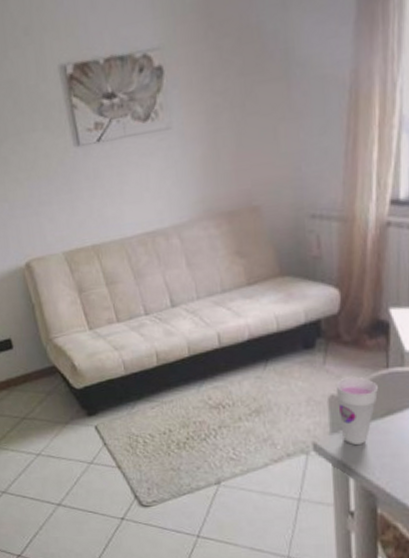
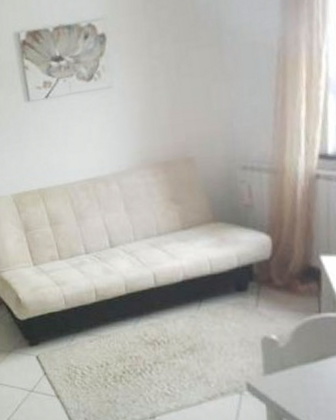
cup: present [335,376,378,445] -> none [268,320,311,387]

